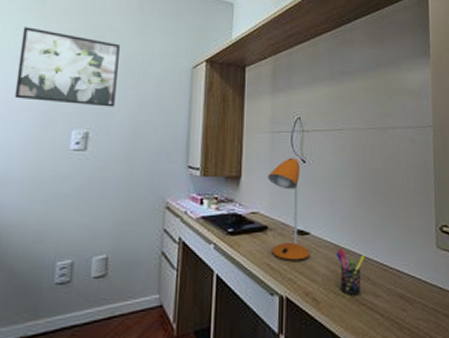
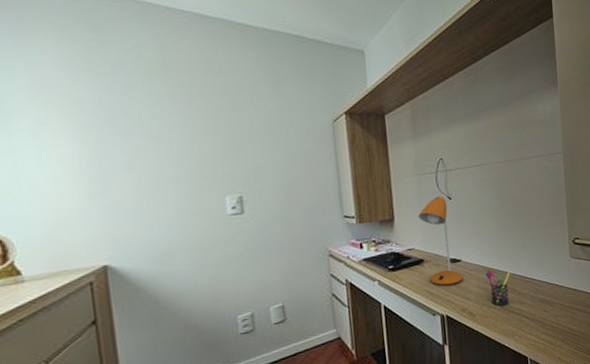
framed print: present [14,27,120,107] -> none [150,97,263,172]

